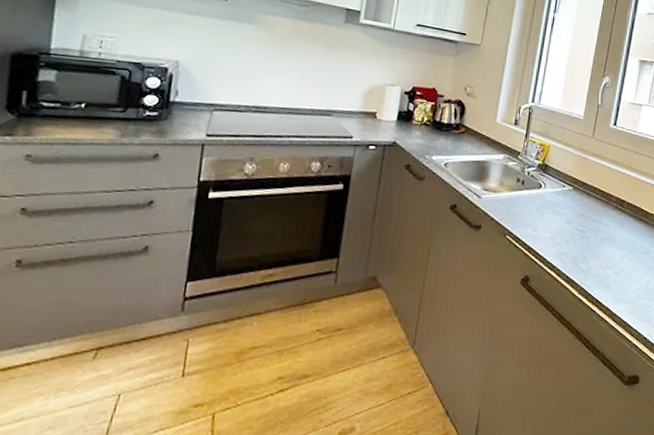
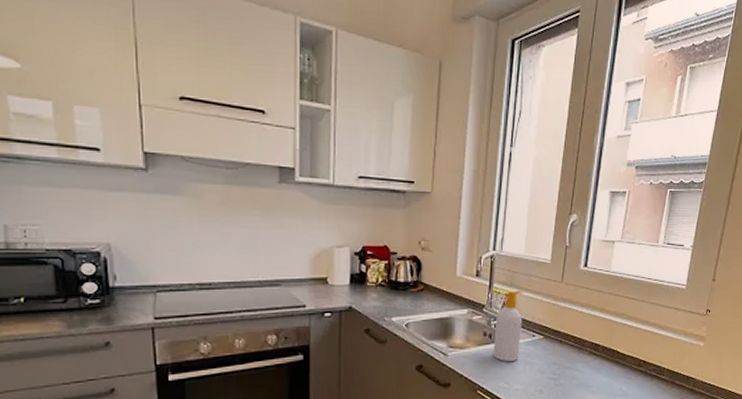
soap bottle: none [524,141,557,209] -> present [493,291,523,361]

